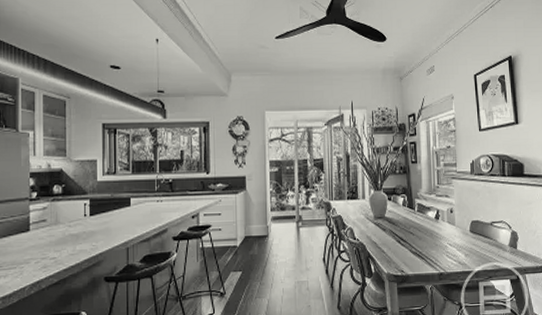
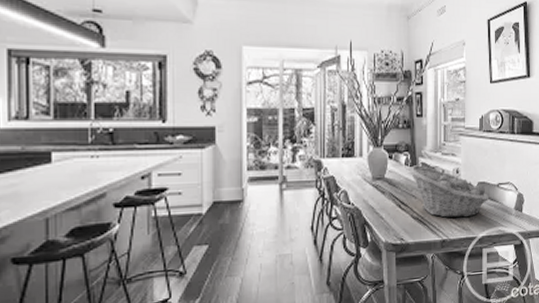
fruit basket: none [406,206,484,253] -> present [408,165,489,218]

